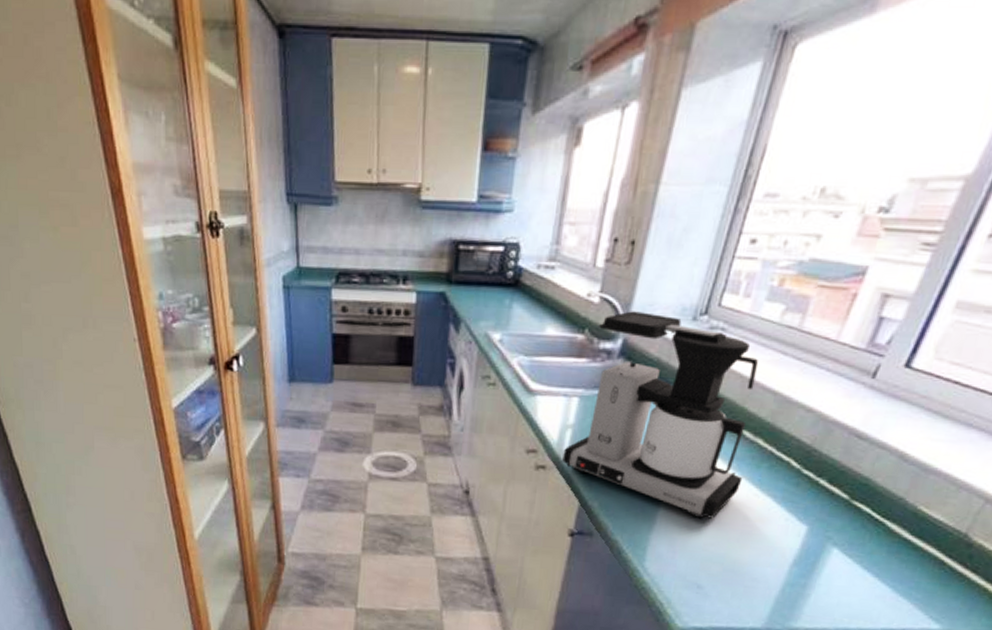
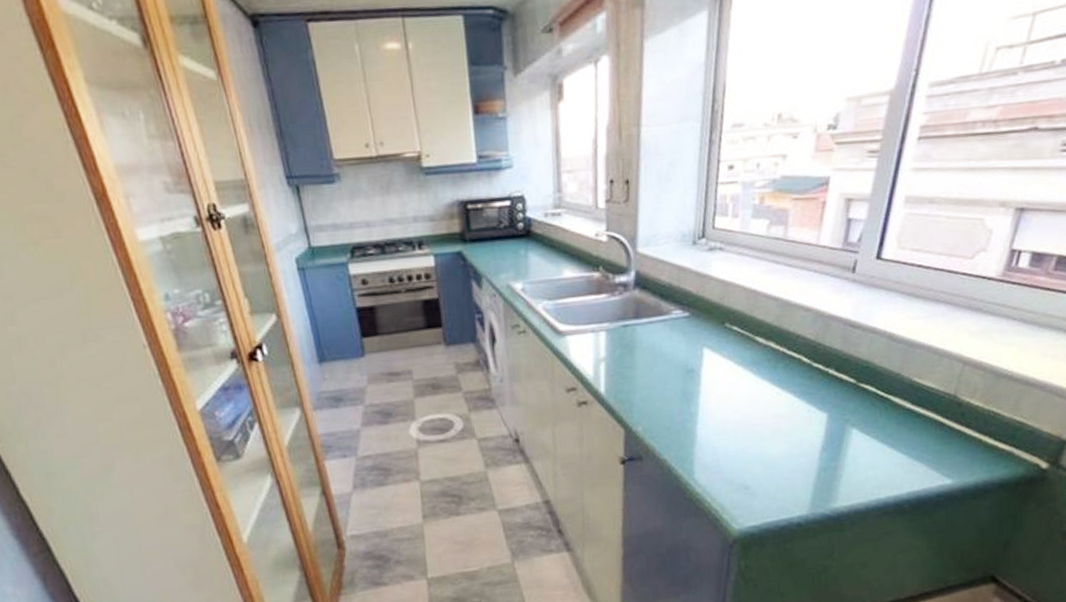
coffee maker: present [562,311,758,519] -> none [601,243,764,425]

